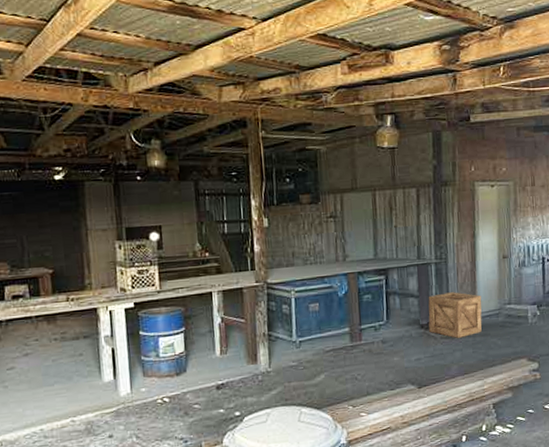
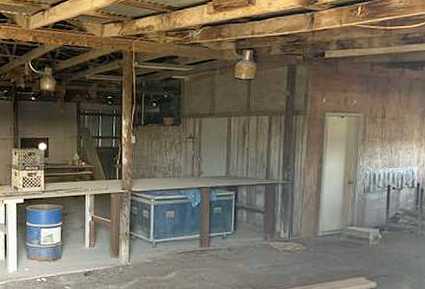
wooden crate: present [428,292,482,338] -> none [272,211,325,252]

